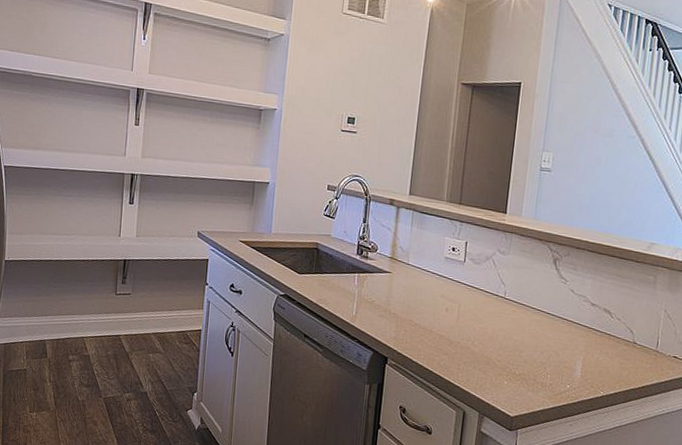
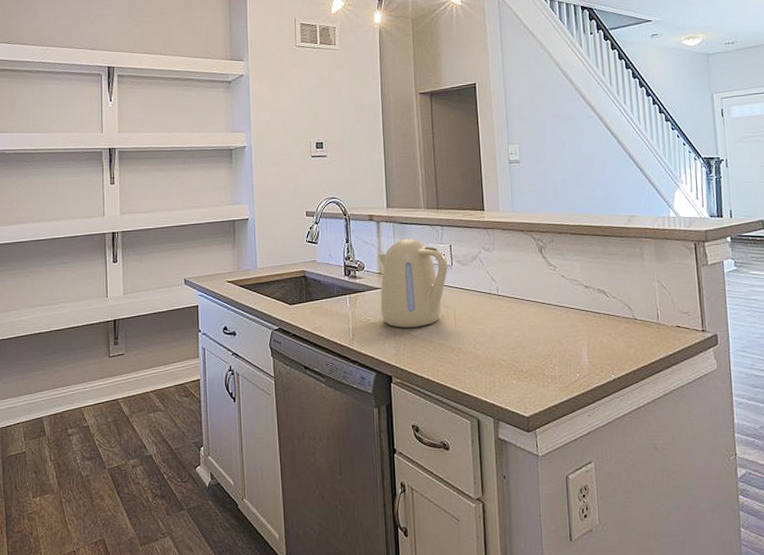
kettle: none [387,228,461,316] -> present [379,238,448,328]

